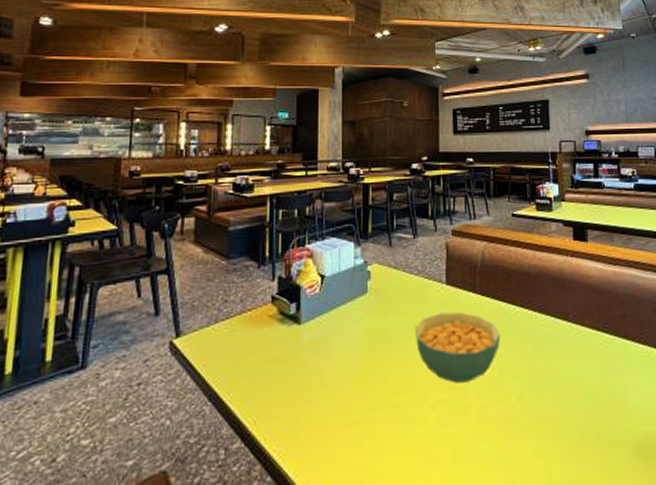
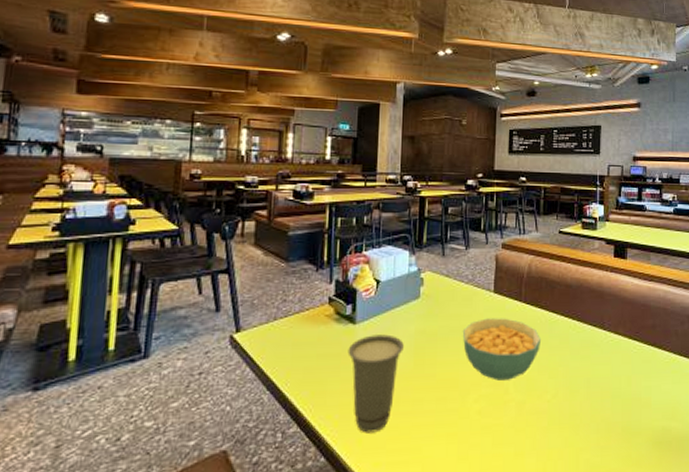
cup: none [293,334,352,448] -> present [348,334,404,433]

